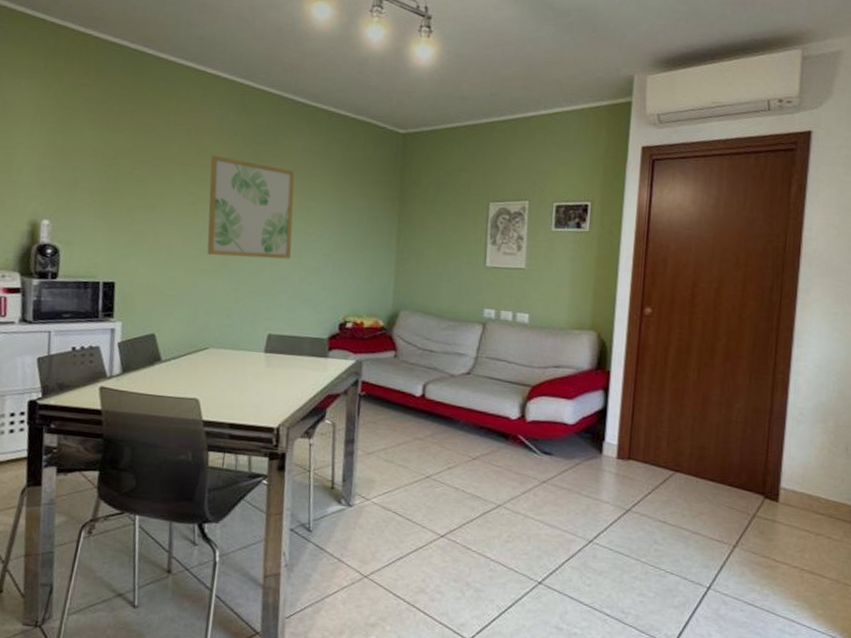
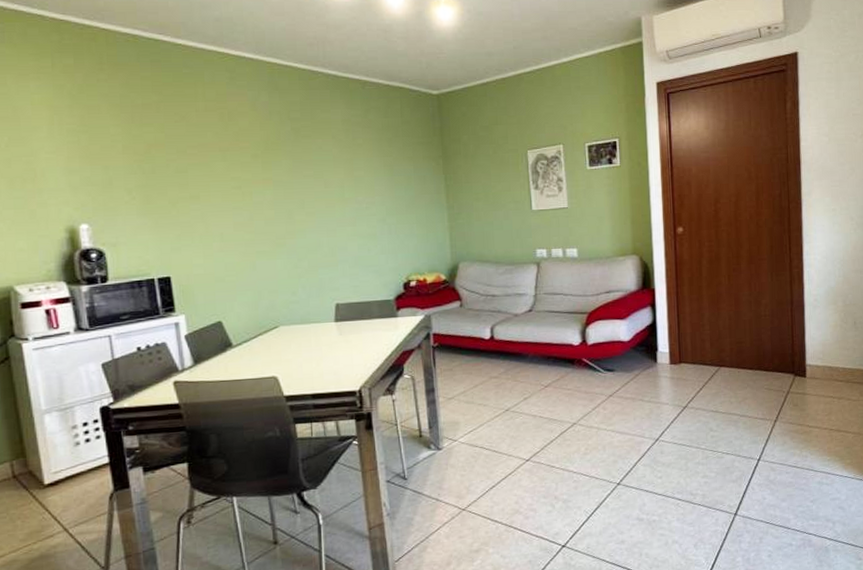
wall art: present [207,155,295,259] -> none [250,137,347,237]

